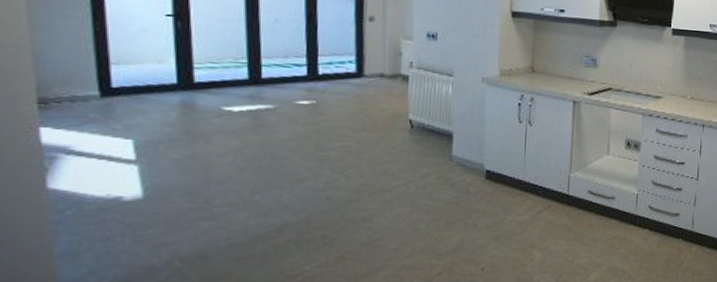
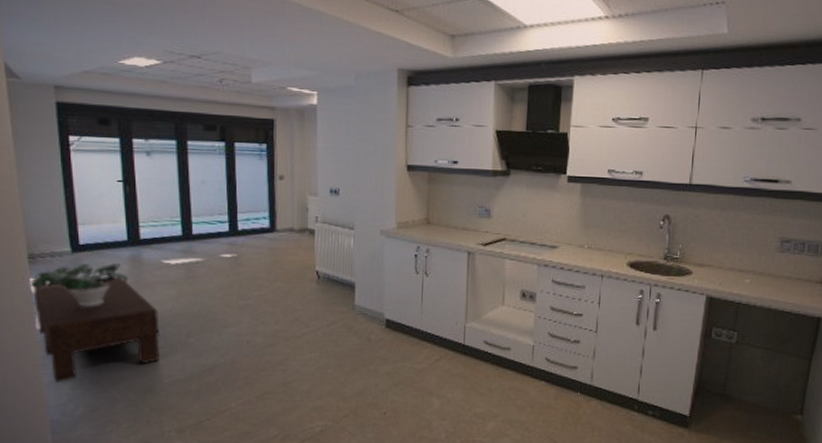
potted plant: none [37,110,177,160] -> present [29,263,129,306]
coffee table: none [43,125,216,253] -> present [33,276,159,384]

